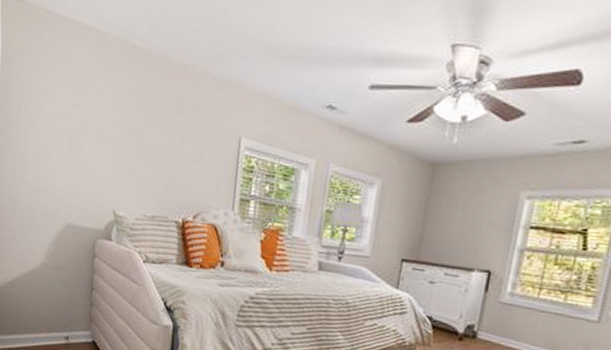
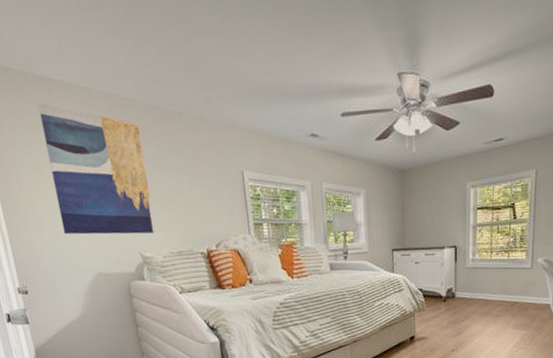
wall art: none [46,41,143,192] -> present [37,101,156,235]

